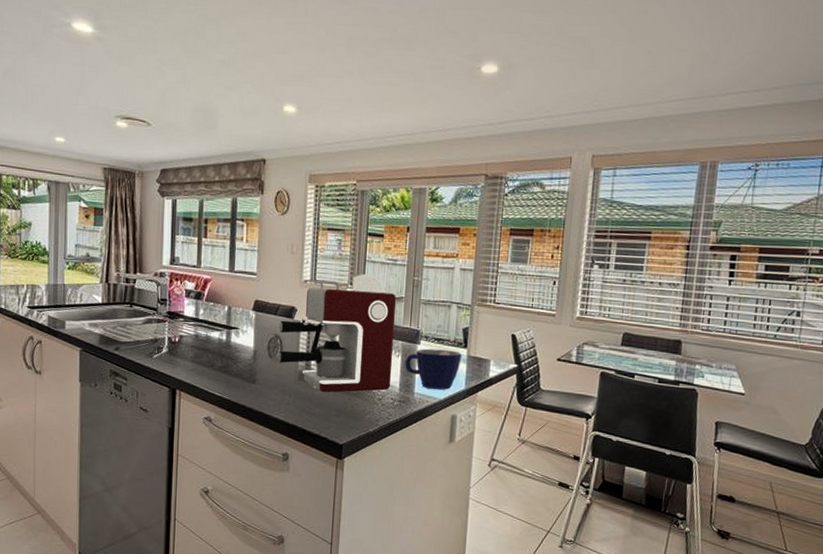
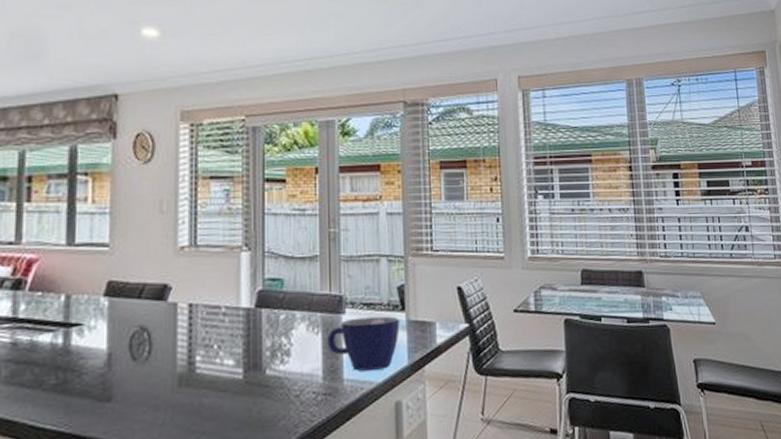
coffee maker: present [277,274,397,393] -> none [144,231,311,399]

